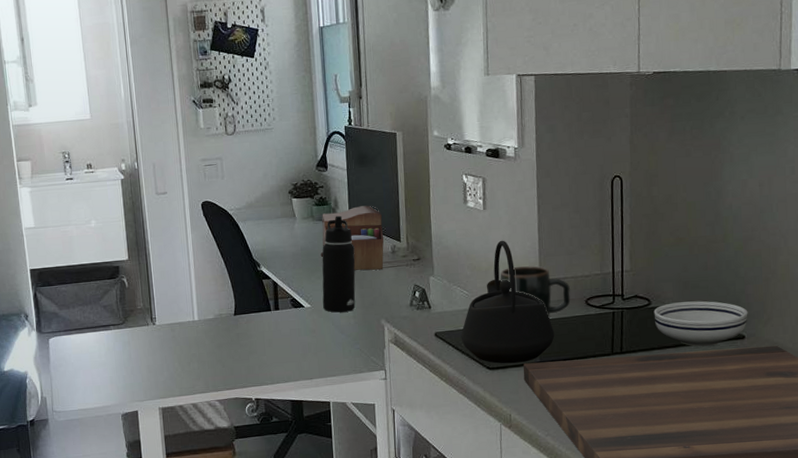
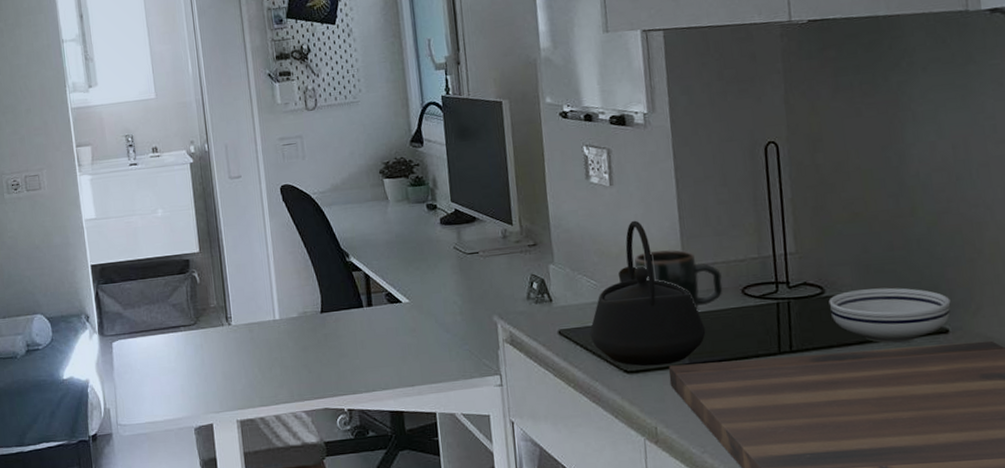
sewing box: present [320,205,384,271] -> none [418,184,493,259]
water bottle: present [322,215,356,313] -> none [420,196,462,308]

